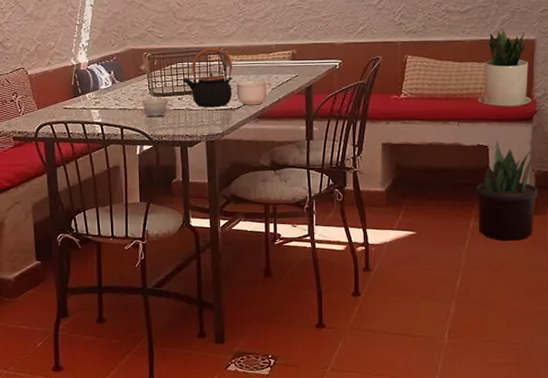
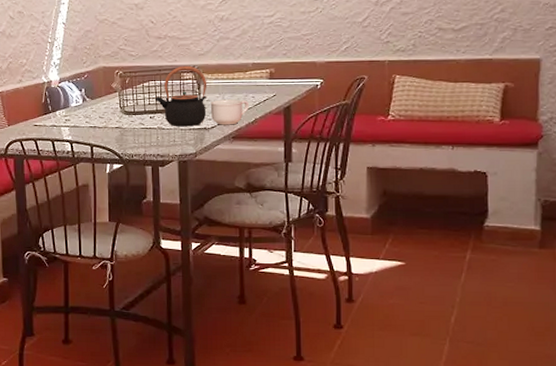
teacup: present [137,98,175,118] -> none [107,116,147,136]
planter: present [476,140,538,241] -> none [473,166,544,276]
planter: present [478,29,532,108] -> none [475,48,537,132]

